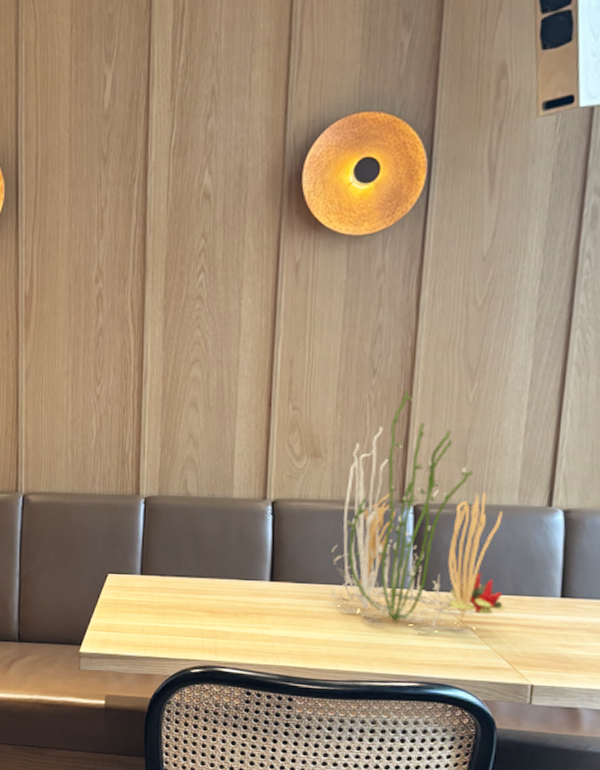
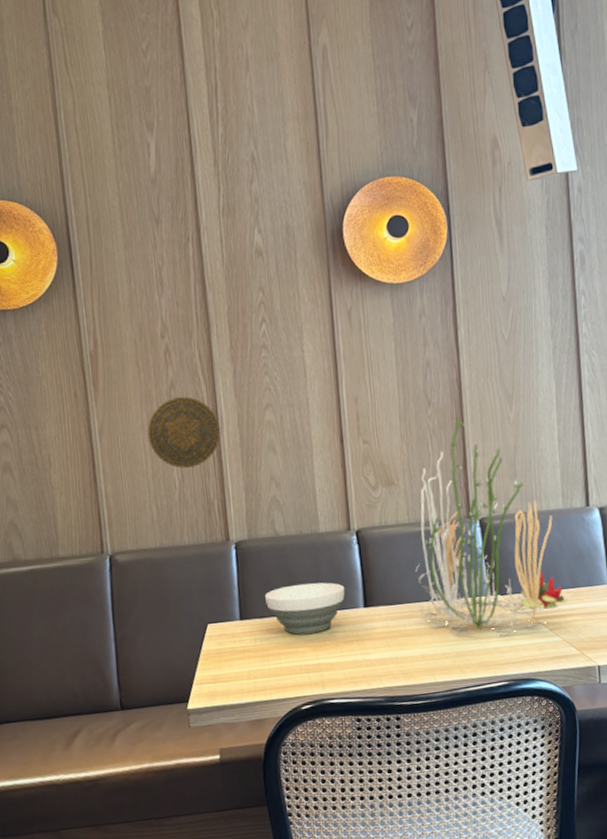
decorative plate: none [71,345,144,417] -> present [147,396,221,468]
bowl: none [168,547,252,600] -> present [265,582,346,635]

